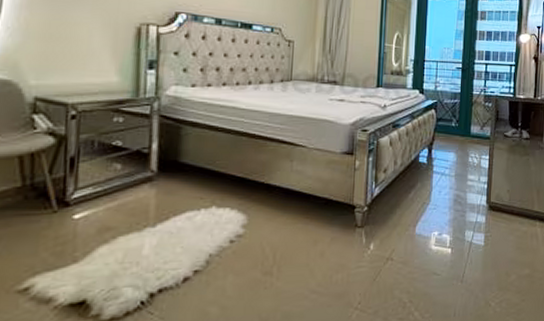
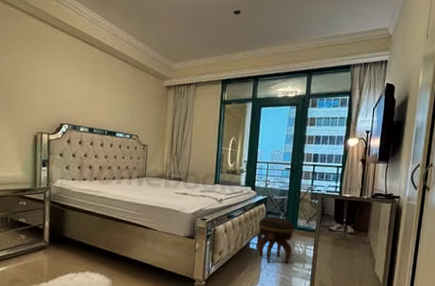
footstool: none [428,124,468,178] -> present [257,216,295,264]

